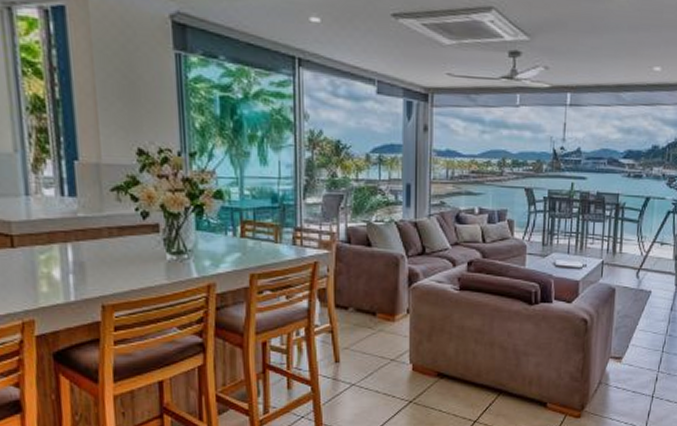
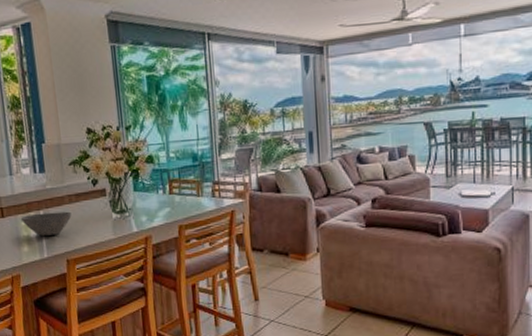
bowl: none [38,246,112,274] -> present [20,211,72,236]

